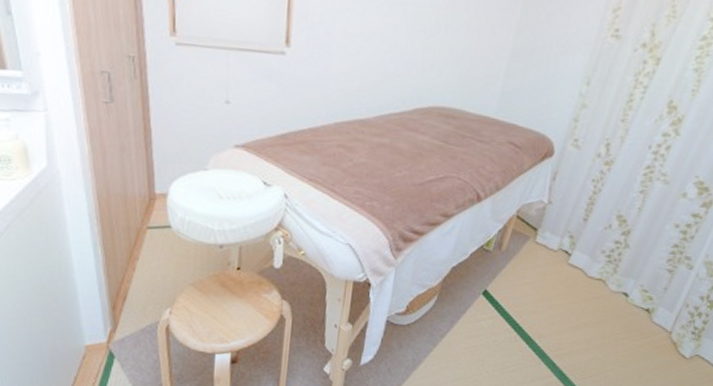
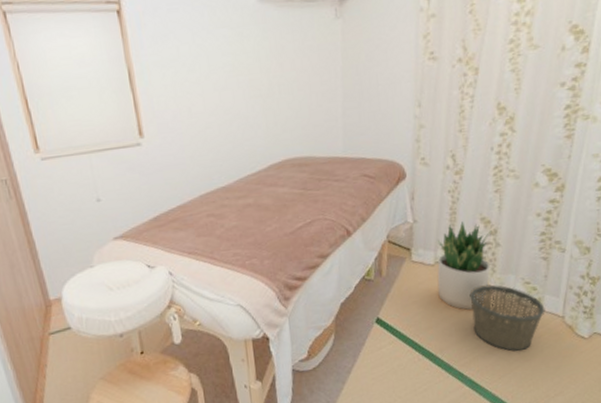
planter: none [552,214,626,305] -> present [437,221,492,310]
basket: none [578,282,656,356] -> present [469,284,545,352]

